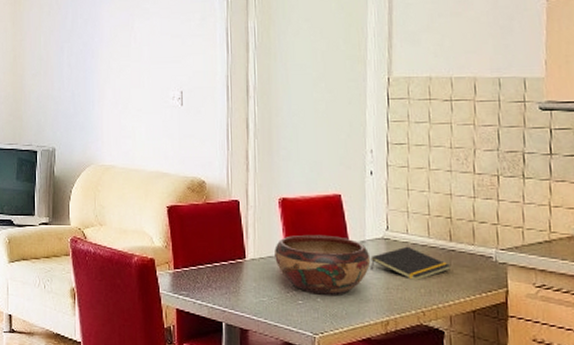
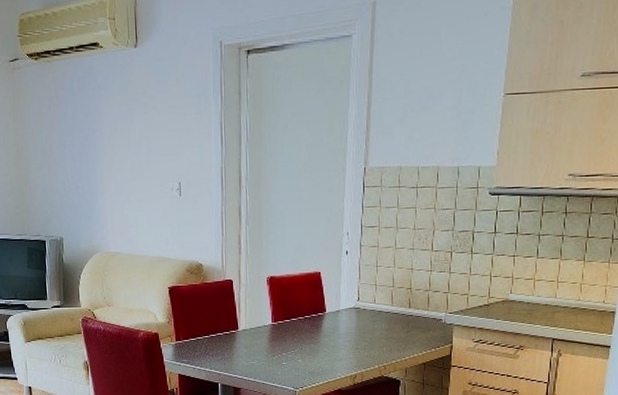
decorative bowl: present [274,234,371,295] -> none [263,306,344,357]
notepad: present [370,246,450,280] -> none [344,313,408,341]

